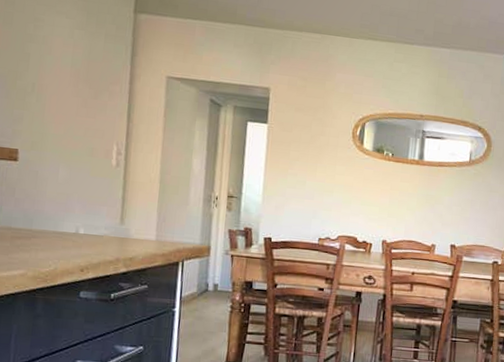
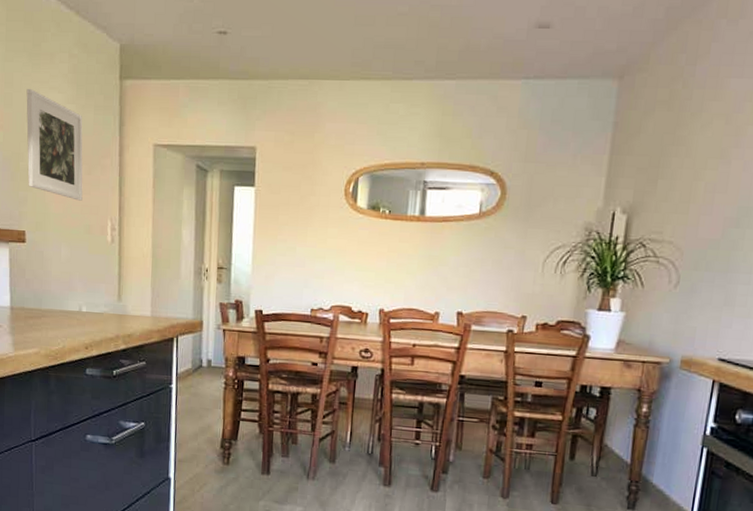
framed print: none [25,10,92,124] -> present [26,89,83,201]

